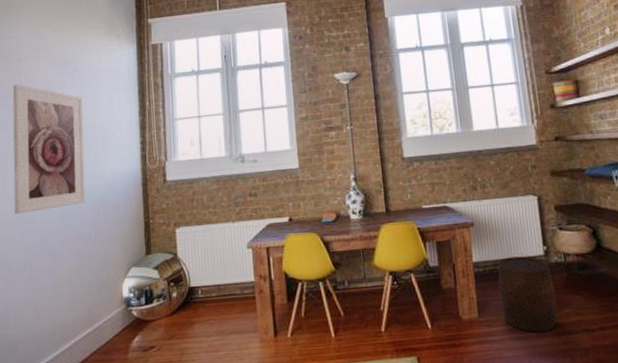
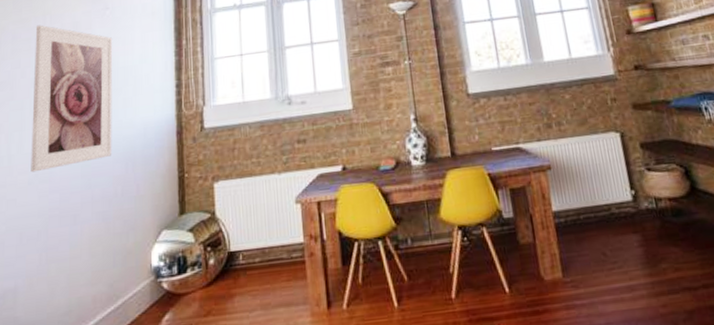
stool: present [498,256,557,333] -> none [581,202,654,294]

